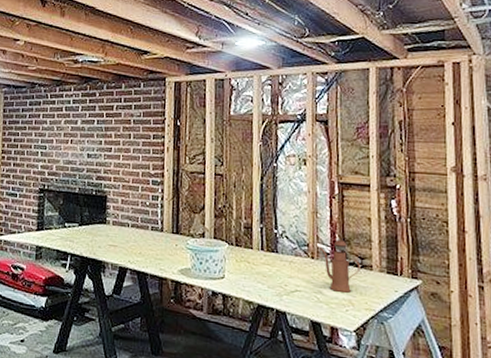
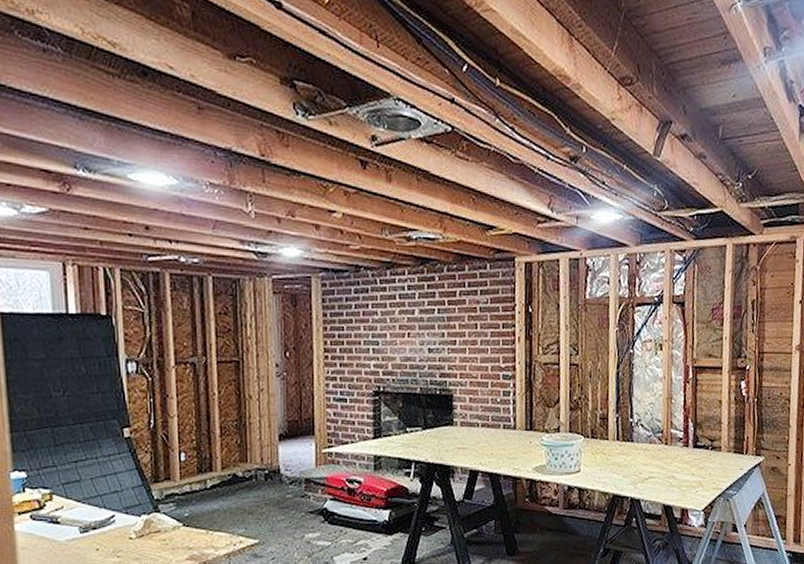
coffeepot: present [318,236,361,293] -> none [672,420,711,475]

